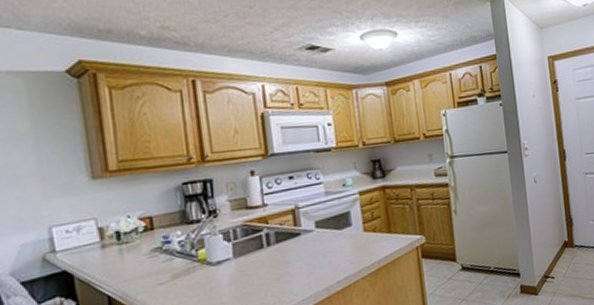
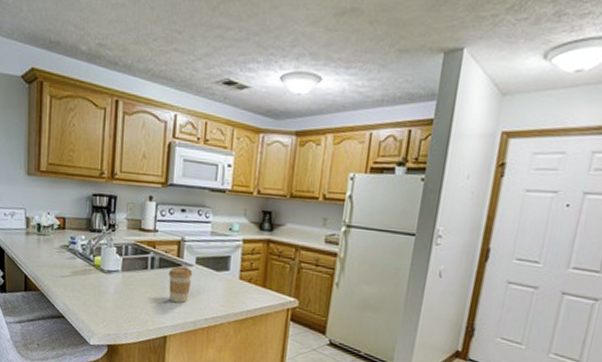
coffee cup: none [288,234,316,274] -> present [168,266,193,303]

